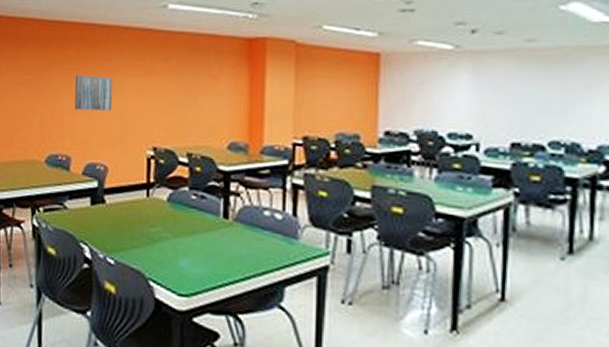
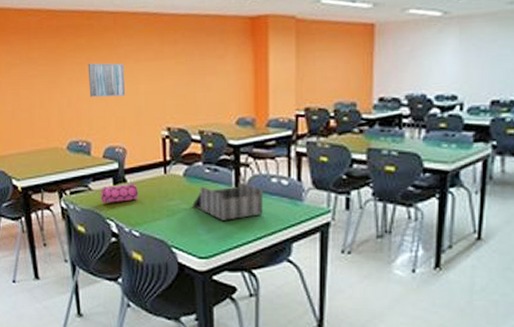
pencil case: none [76,204,117,225] -> present [101,183,139,203]
desk organizer: none [175,212,254,255] -> present [192,182,263,220]

